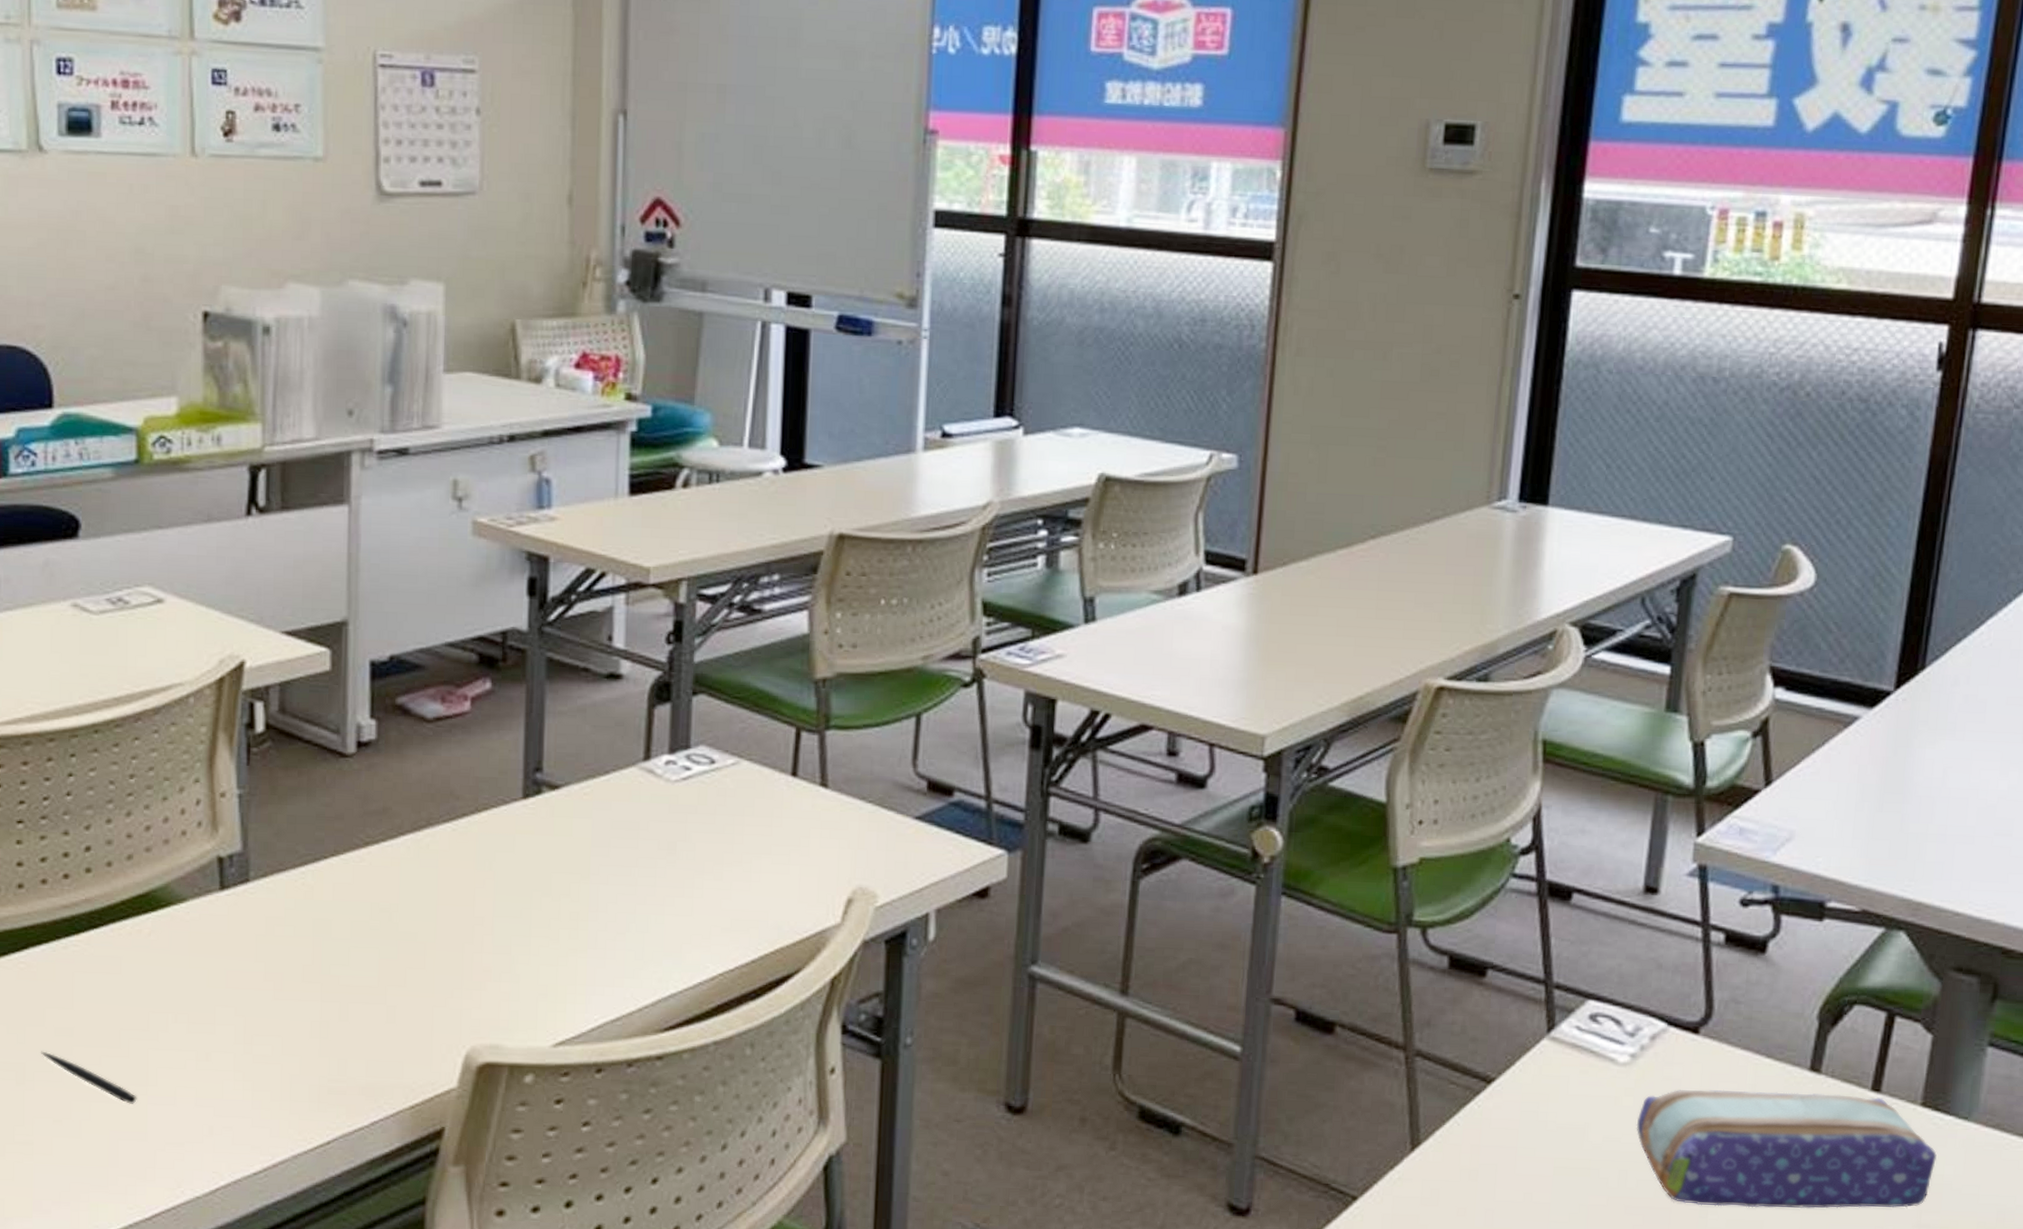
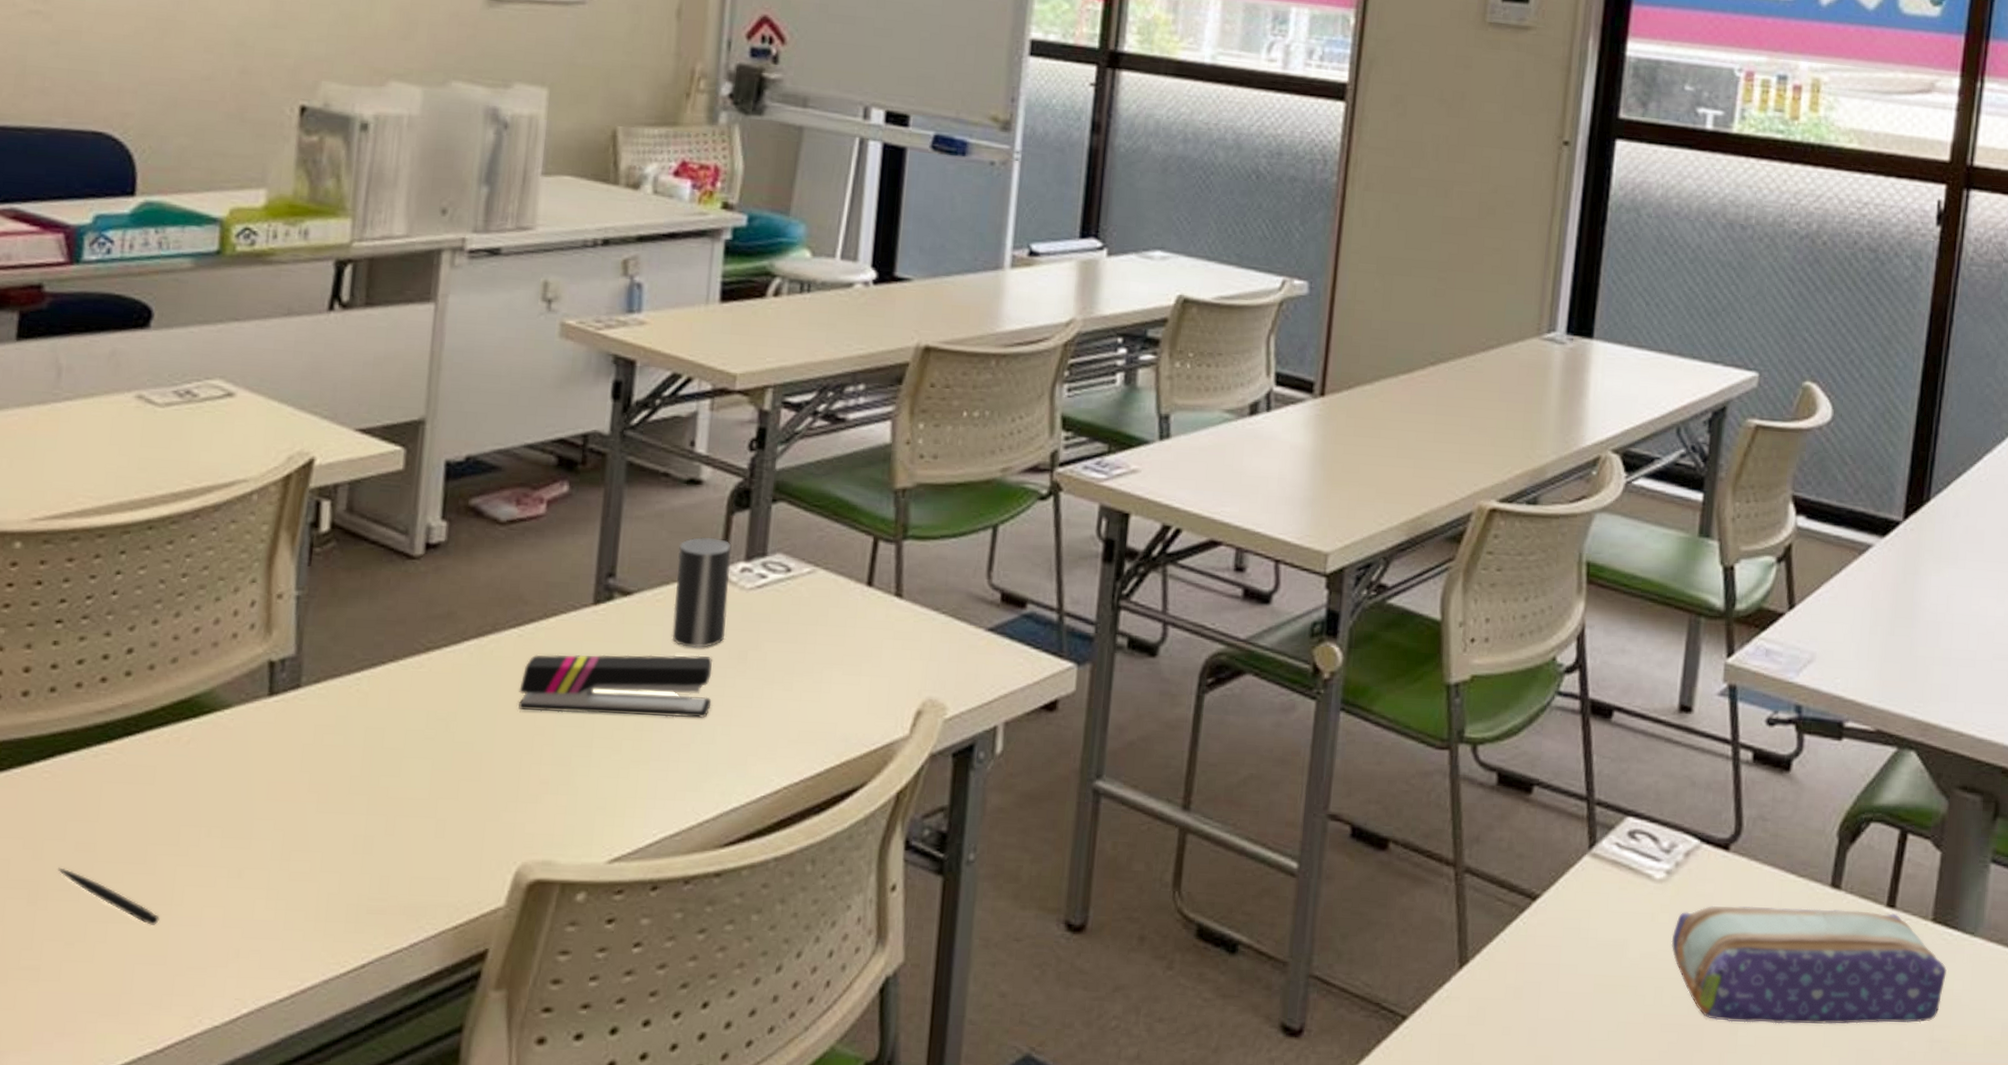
stapler: none [457,846,644,907] -> present [518,654,712,718]
cup: none [601,731,655,839] -> present [672,537,732,648]

